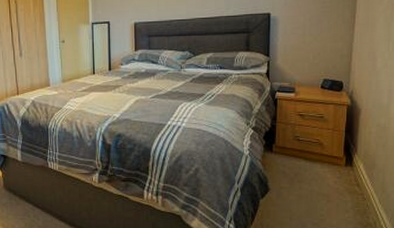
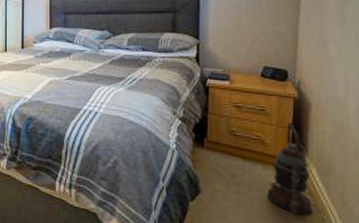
lantern: none [324,126,360,203] -> present [267,122,314,215]

